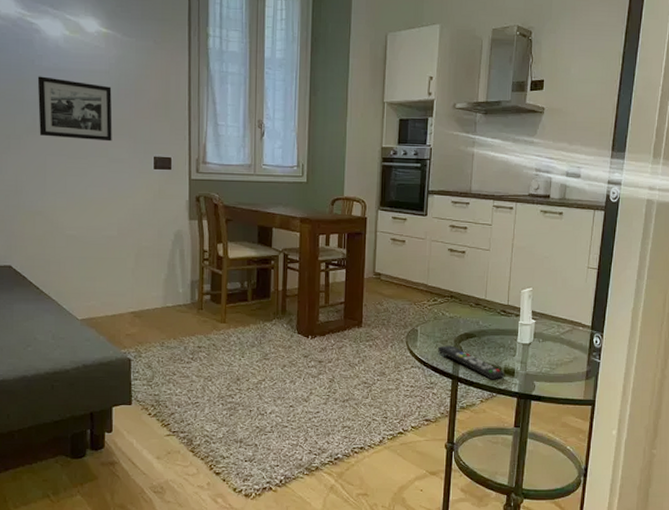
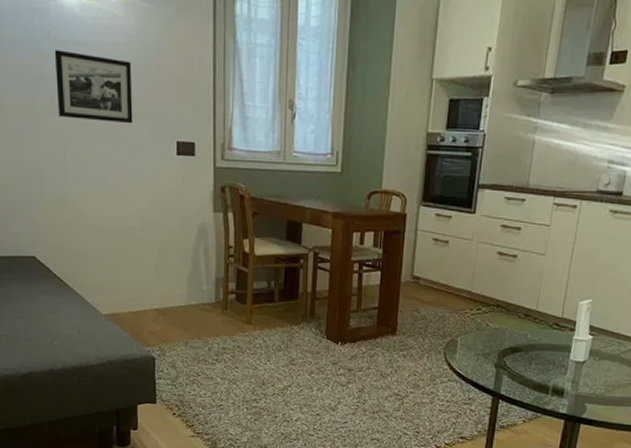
remote control: present [438,345,505,380] -> none [479,359,553,400]

